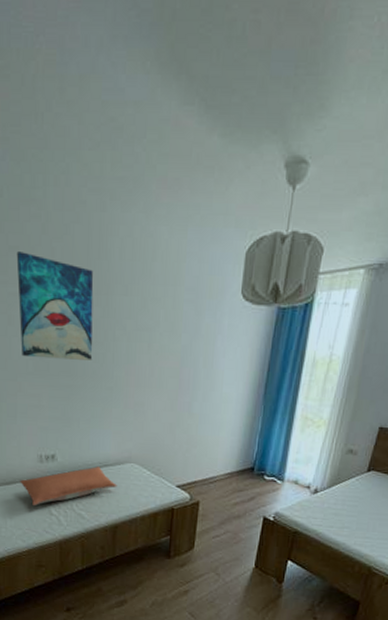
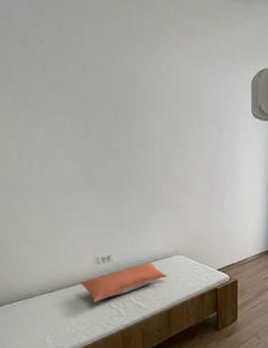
wall art: present [16,252,94,360] -> none [60,87,136,175]

